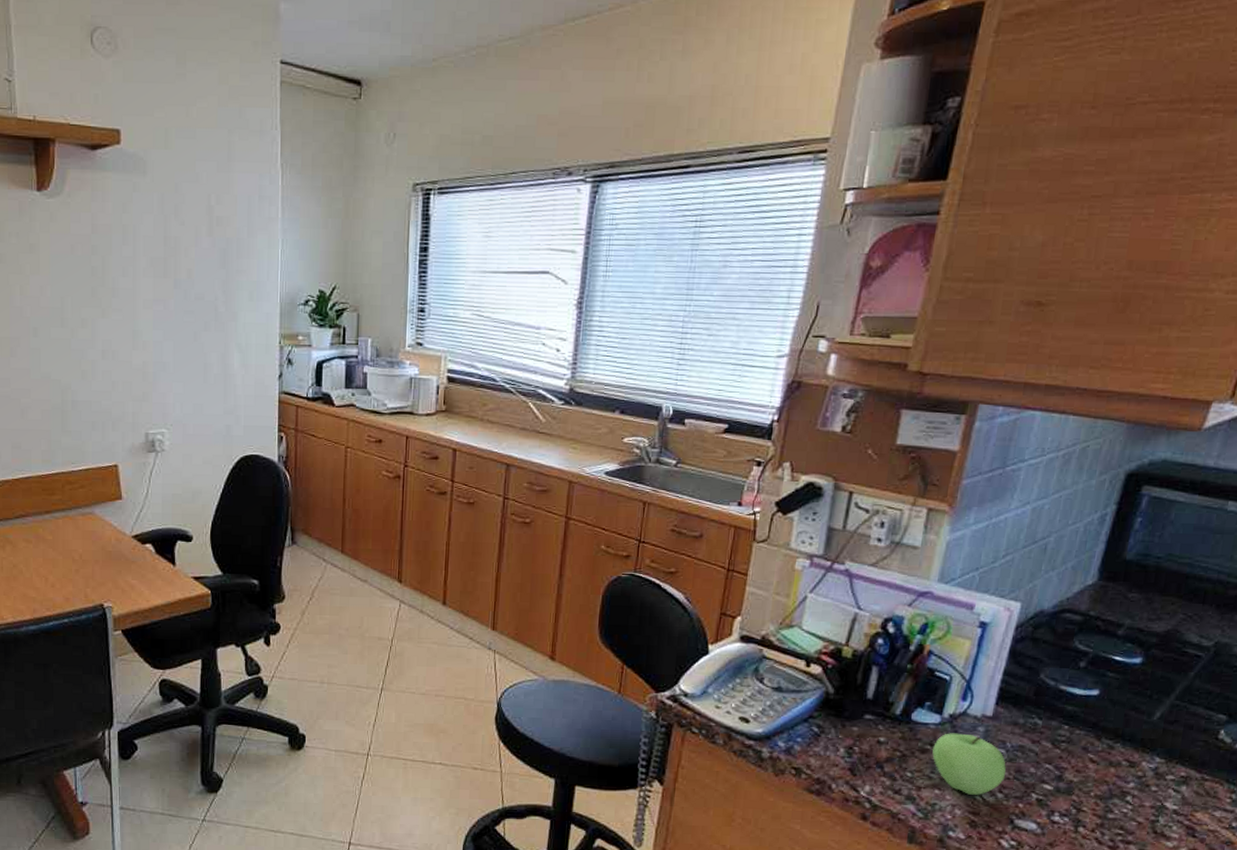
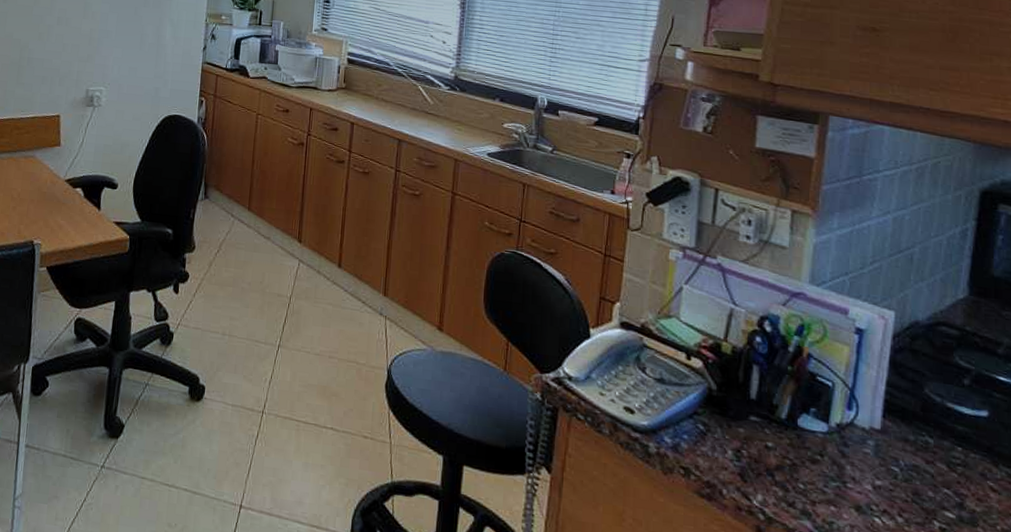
apple: present [932,733,1006,795] -> none [822,444,902,517]

